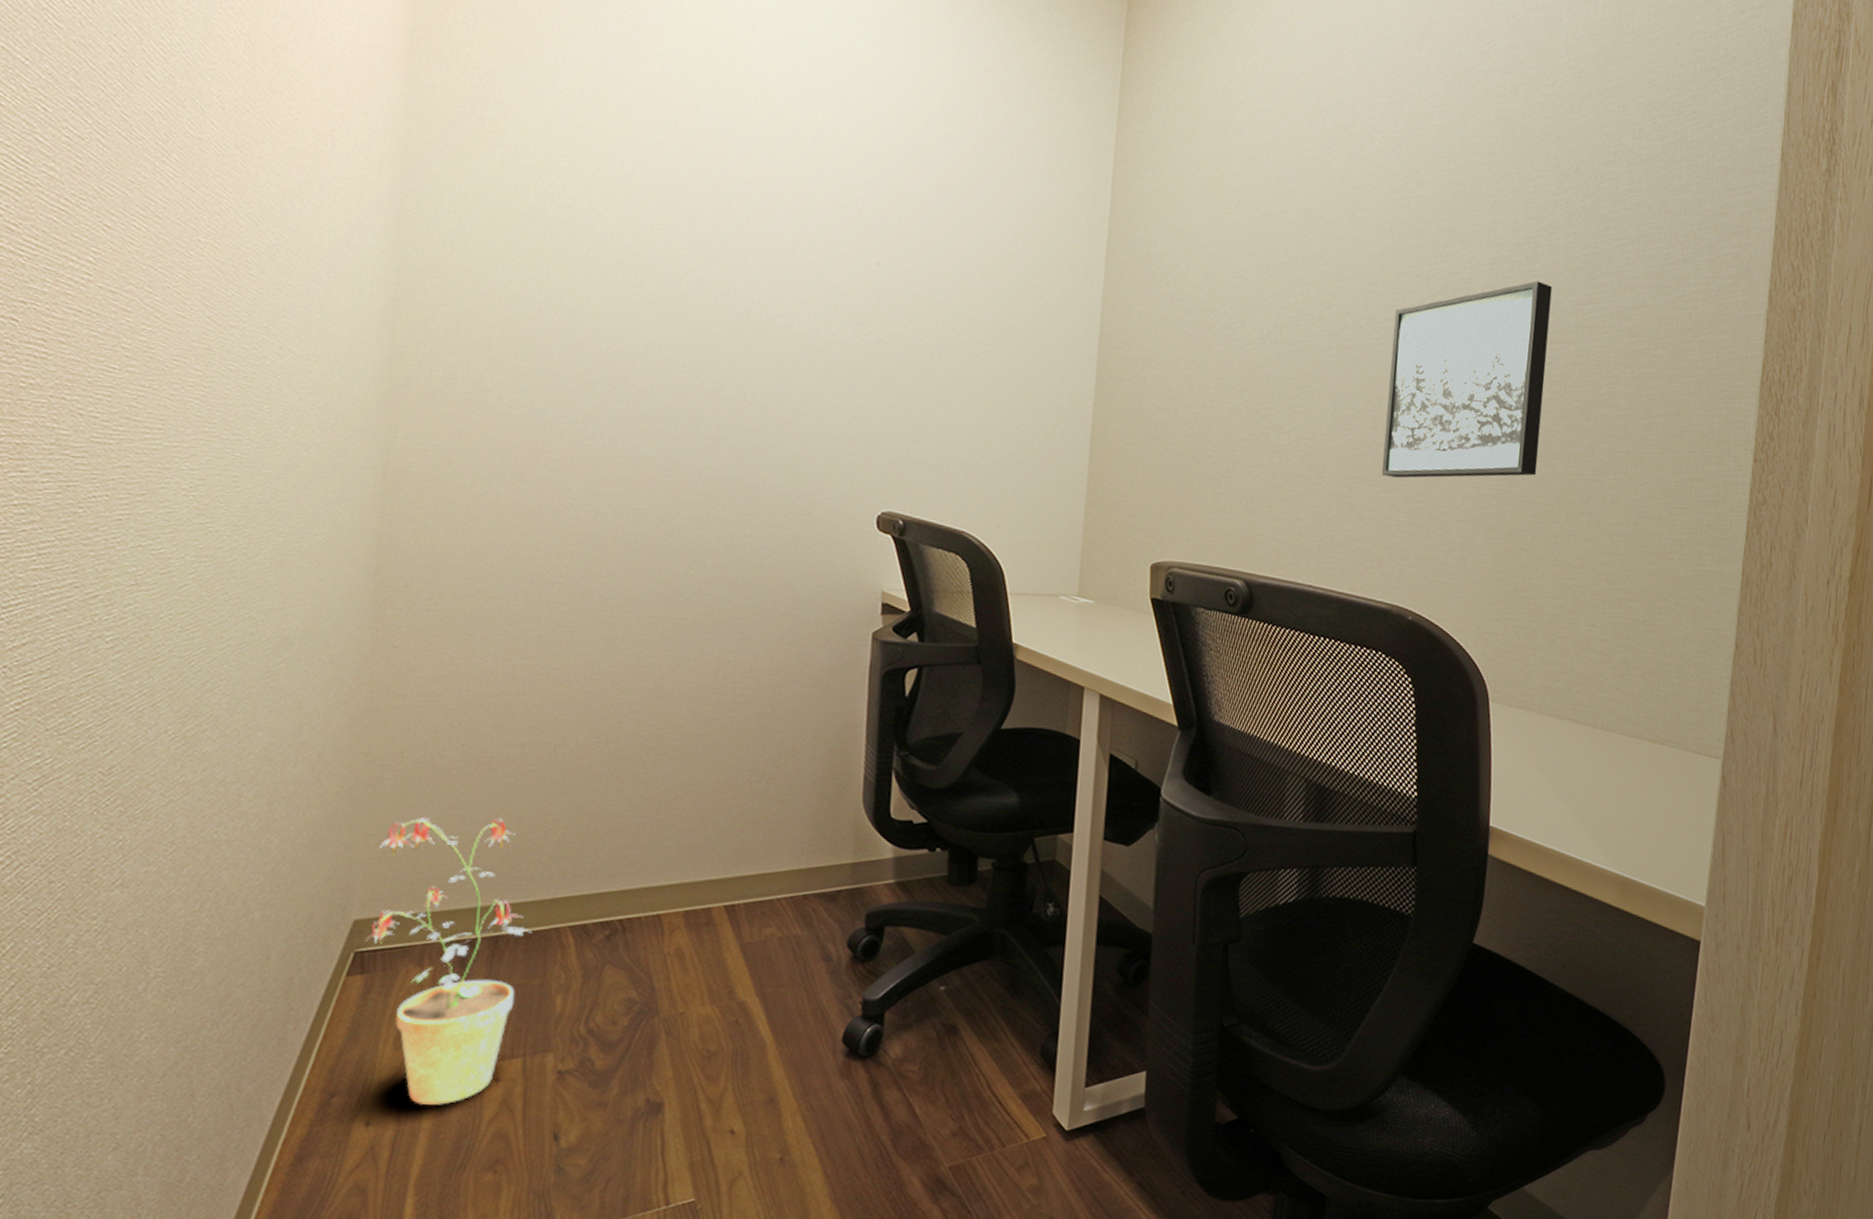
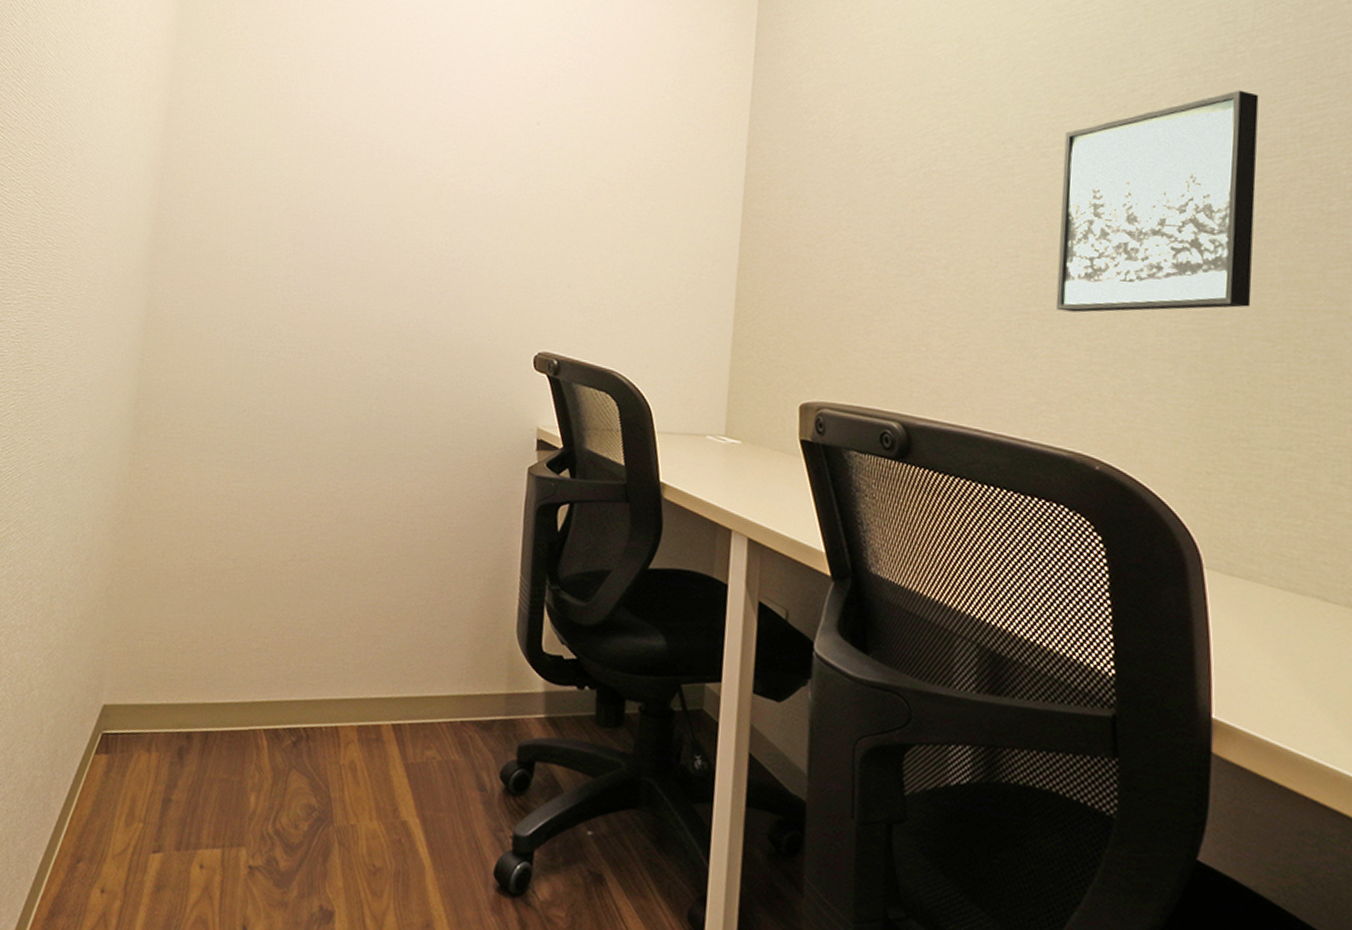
potted plant: present [364,816,532,1105] -> none [109,617,234,883]

